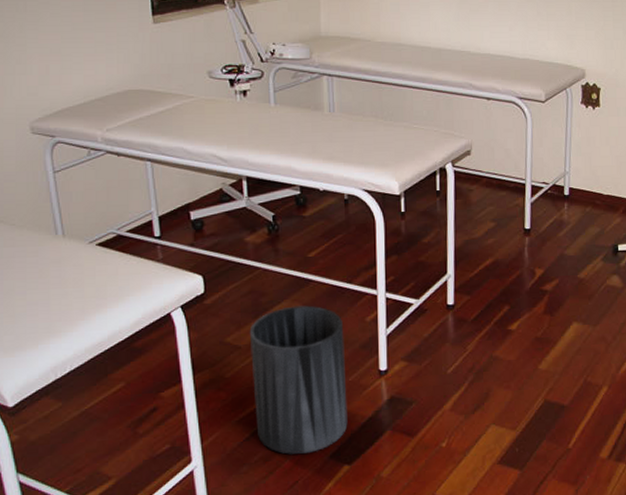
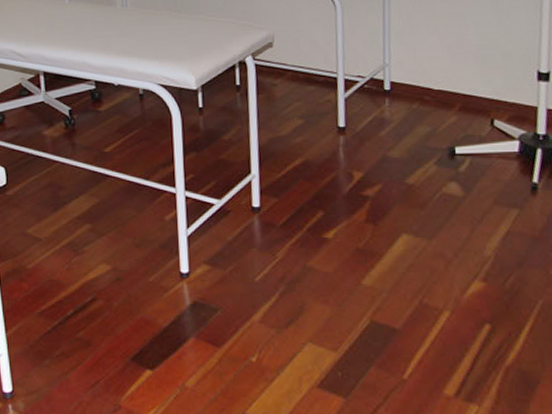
trash can: present [249,305,348,454] -> none [49,201,149,353]

